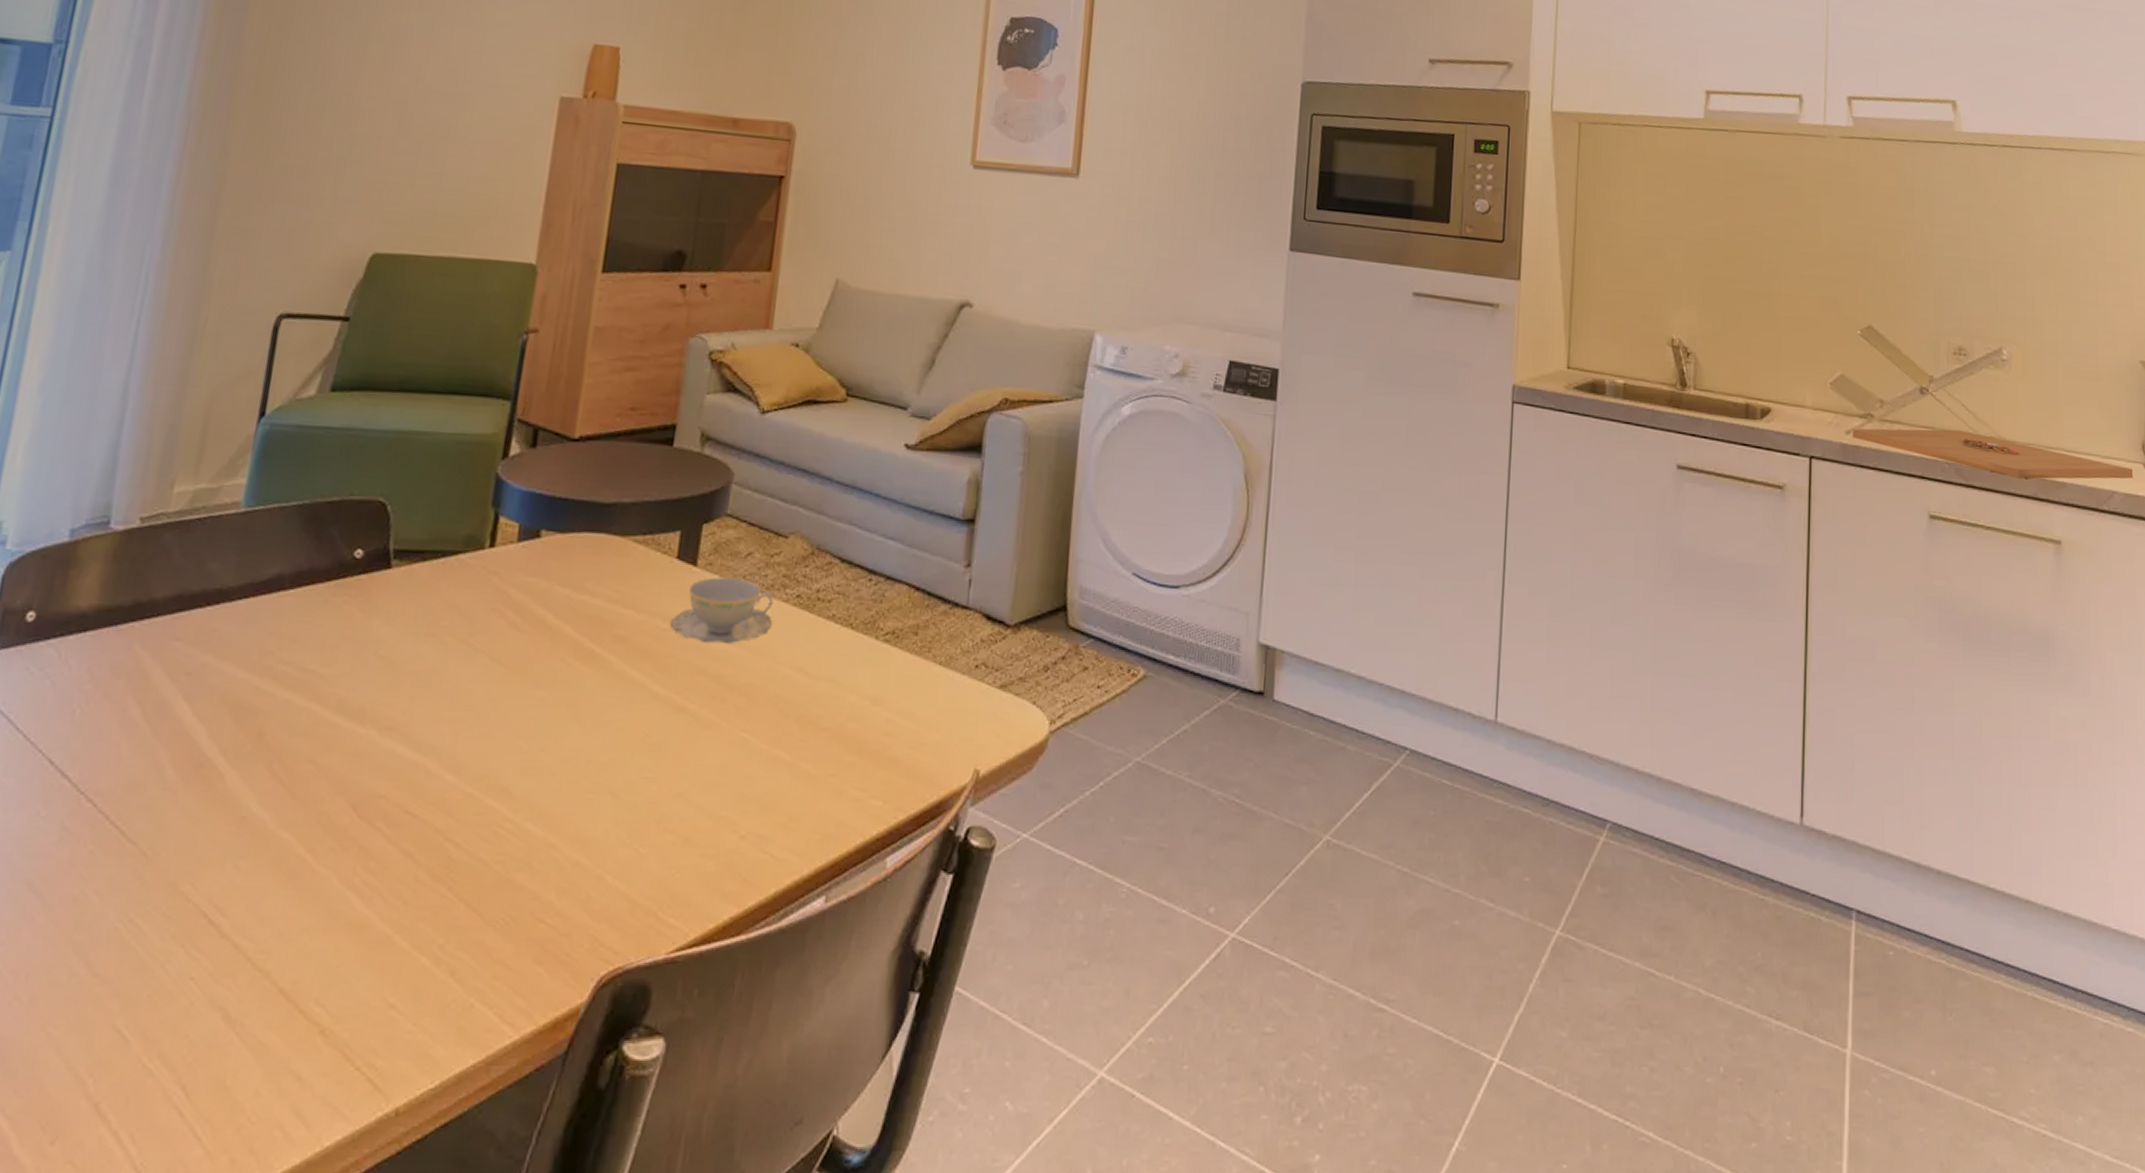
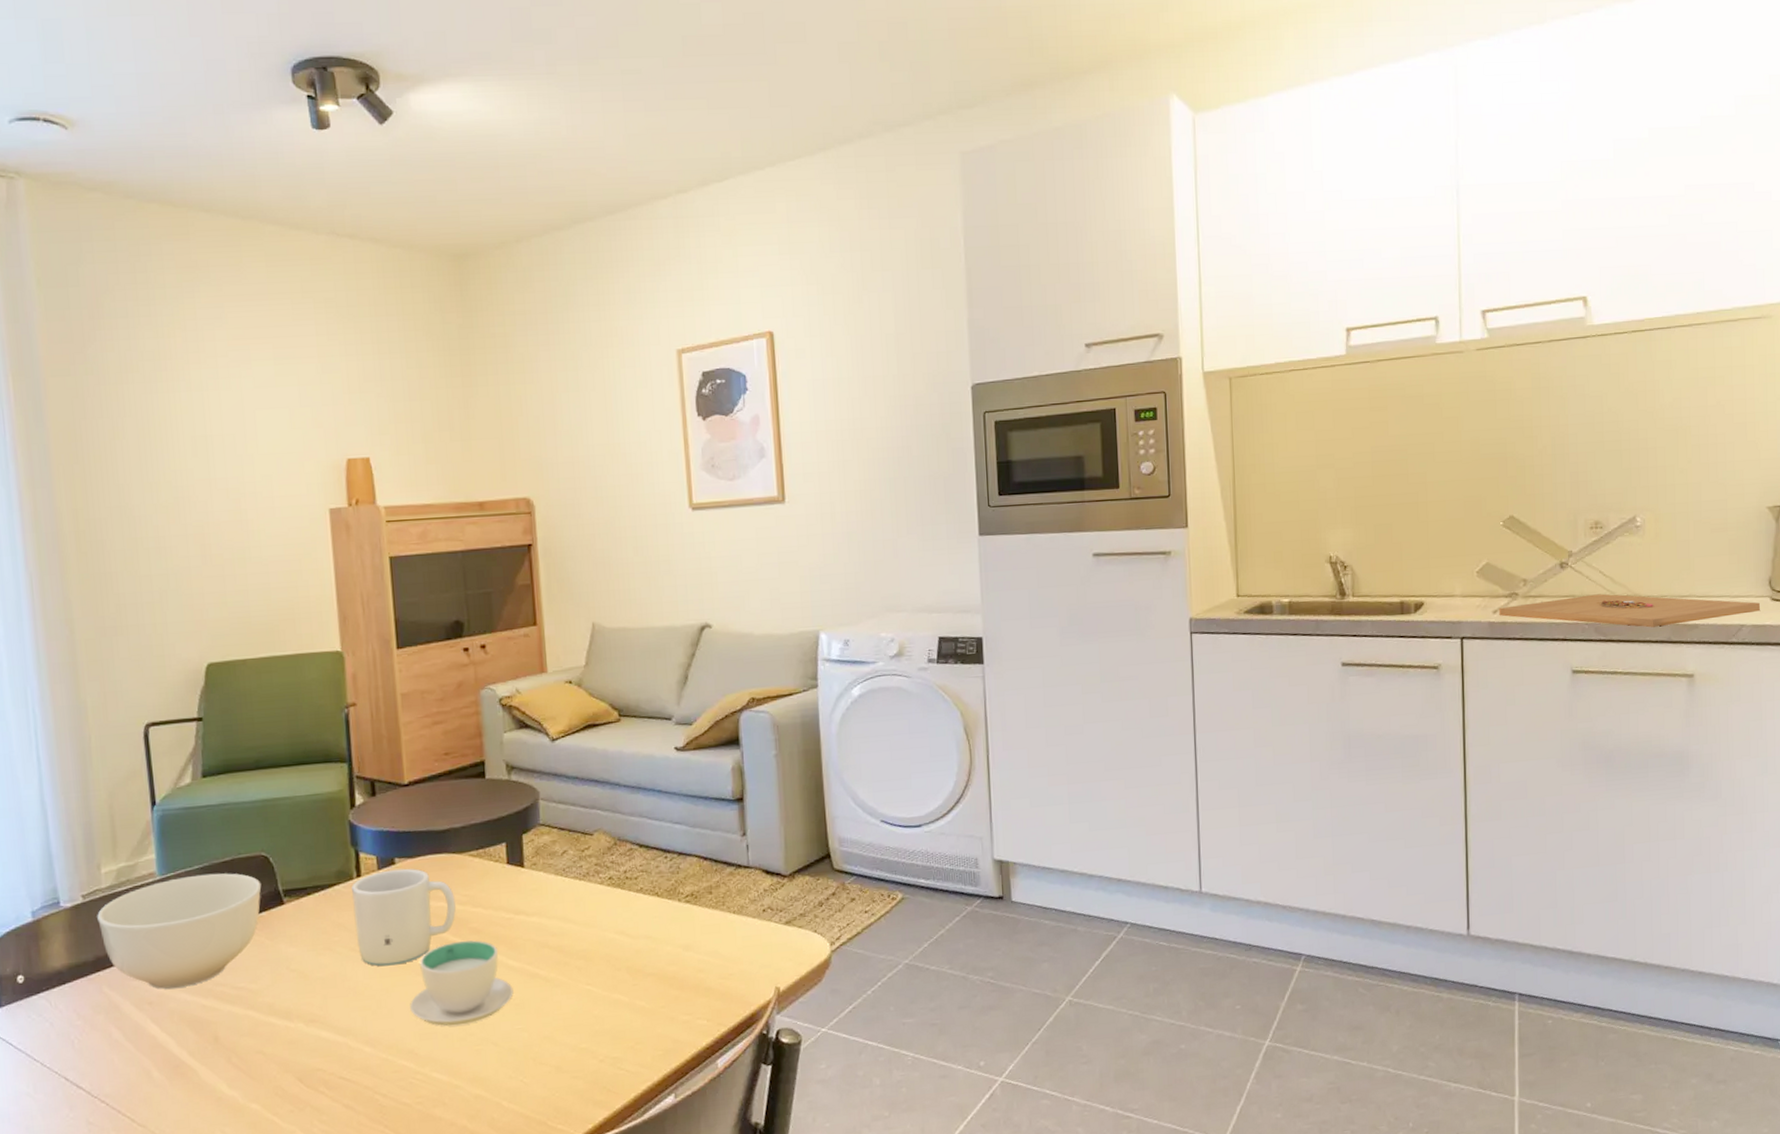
bowl: none [150,513,370,659] -> present [97,873,262,989]
mug: none [469,543,604,670] -> present [352,868,456,967]
cup: none [516,650,652,762] -> present [410,940,514,1026]
teacup: present [669,577,773,645] -> none [511,871,593,924]

